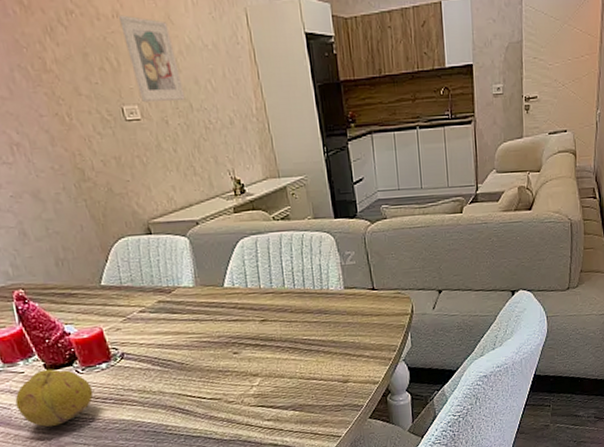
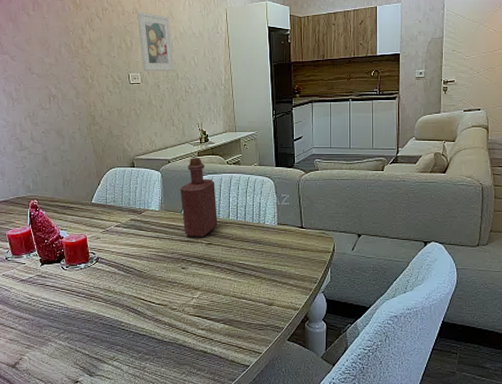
fruit: present [15,369,93,427] -> none [15,263,71,309]
bottle: none [217,215,272,315] -> present [180,158,218,237]

